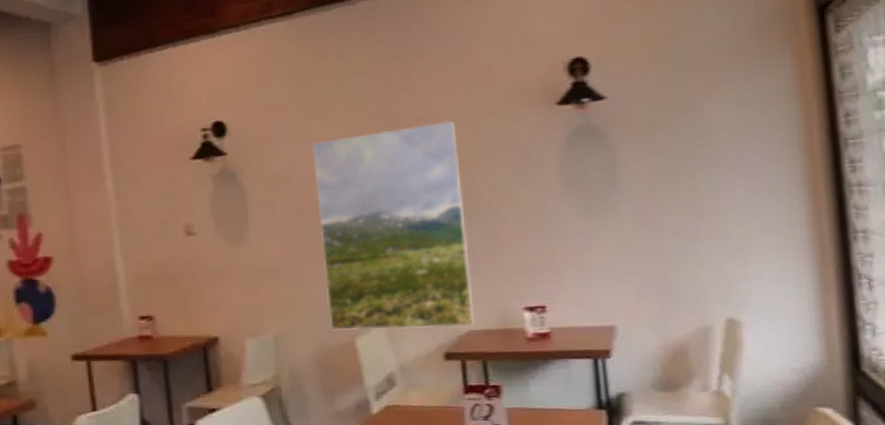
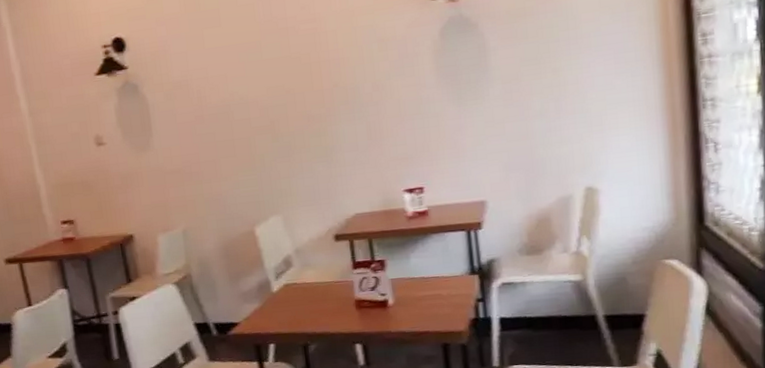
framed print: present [312,120,475,331] -> none [205,22,361,222]

